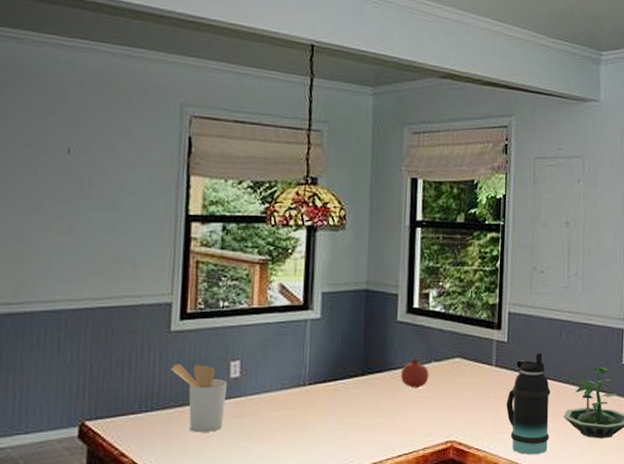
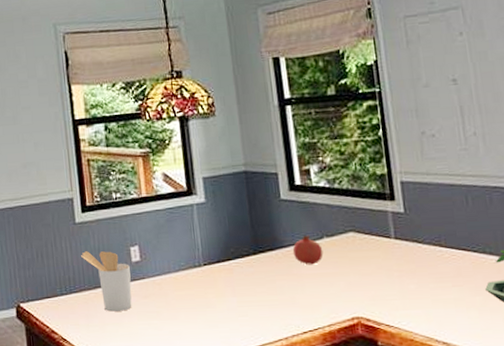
bottle: present [506,353,551,455] -> none [413,222,472,331]

